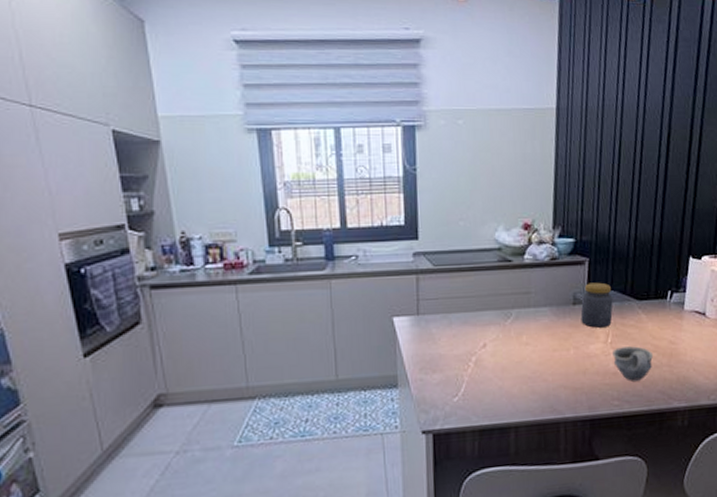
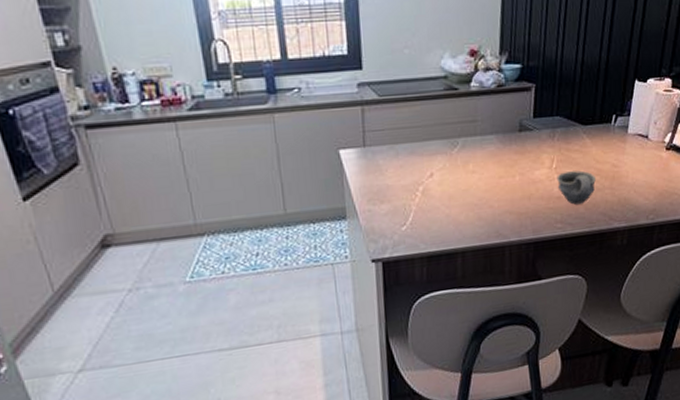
jar: present [580,282,613,328] -> none [526,108,559,154]

